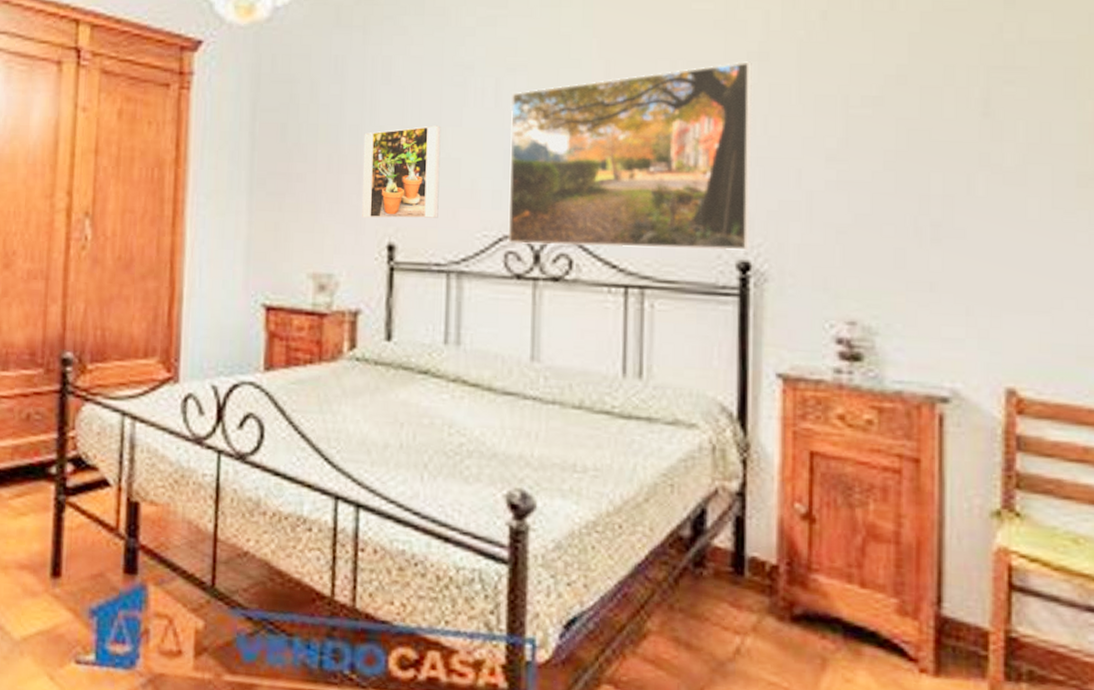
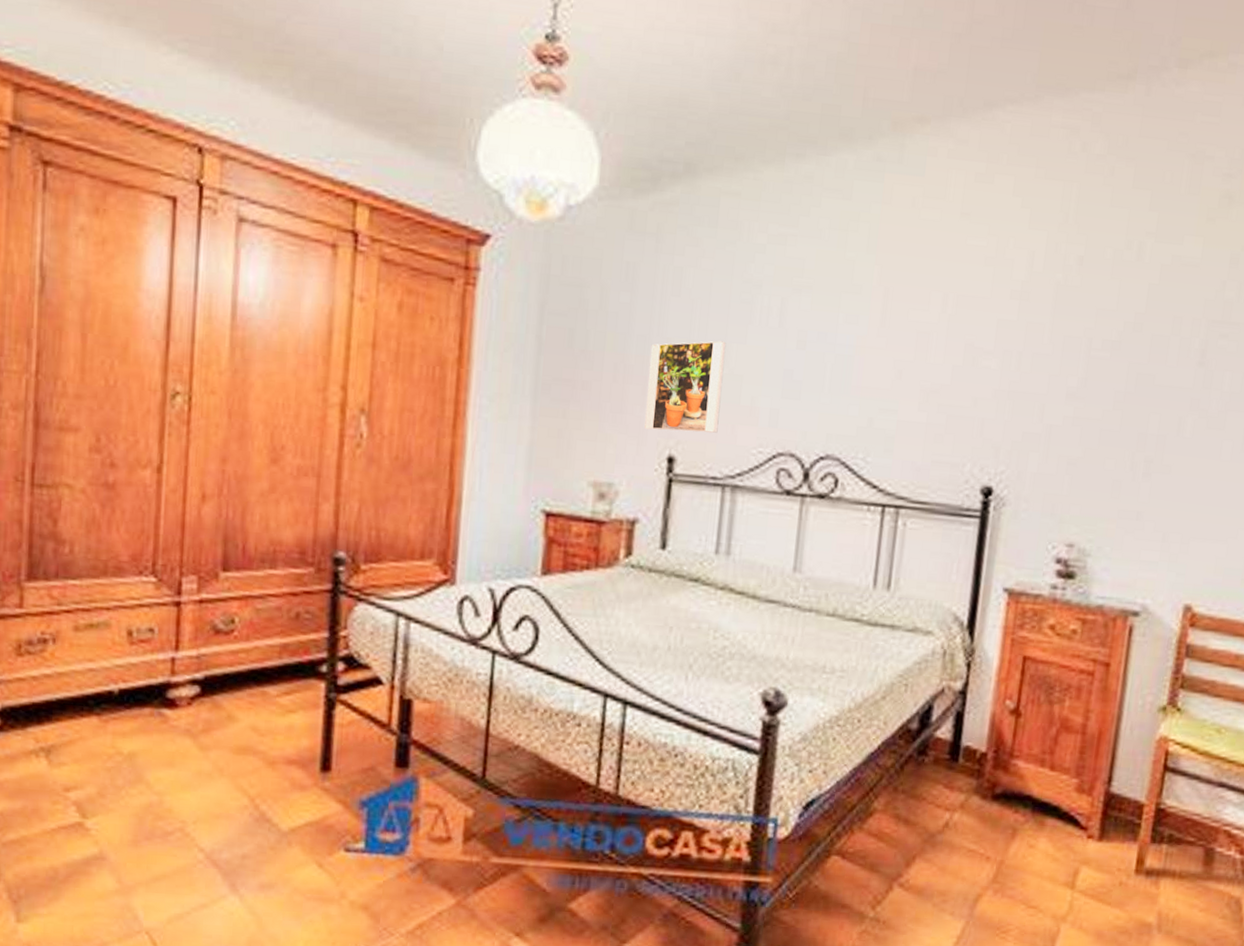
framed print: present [508,61,753,251] -> none [781,299,1014,477]

